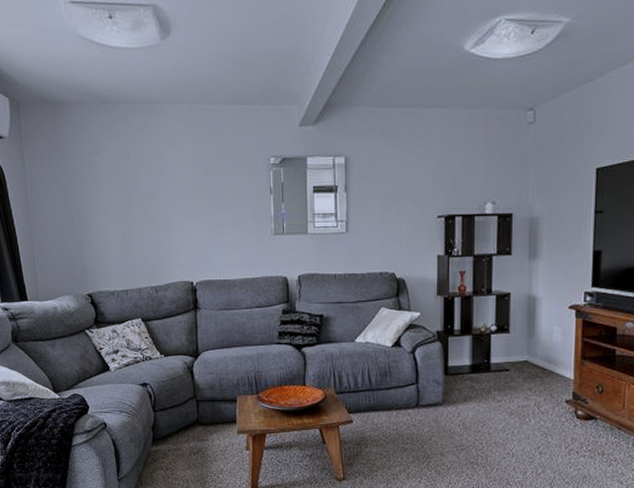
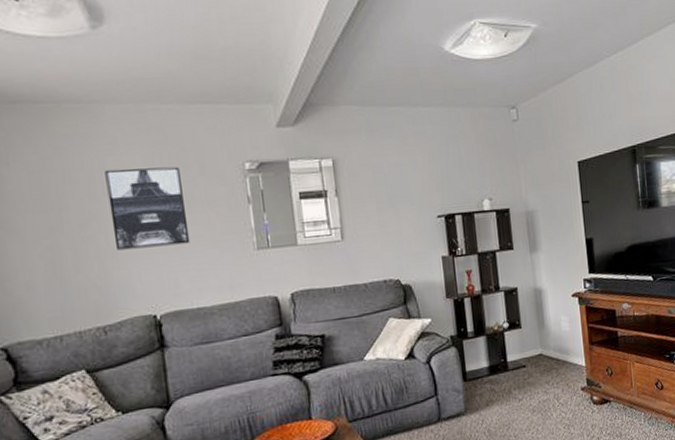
wall art: none [164,159,223,227] -> present [105,166,191,250]

